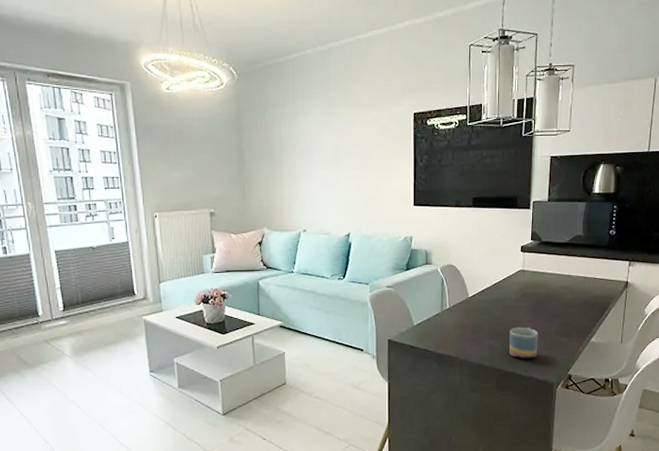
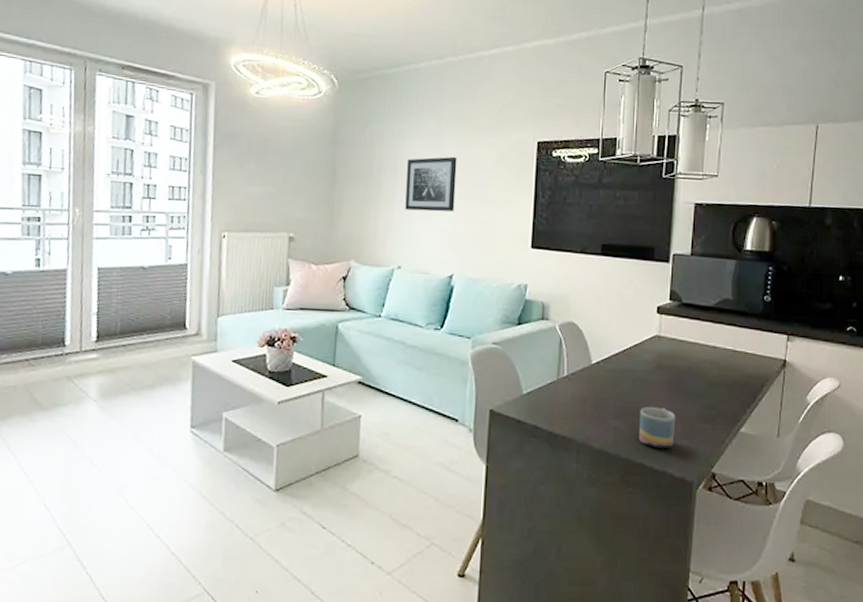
wall art: none [303,132,347,182] -> present [405,156,457,212]

